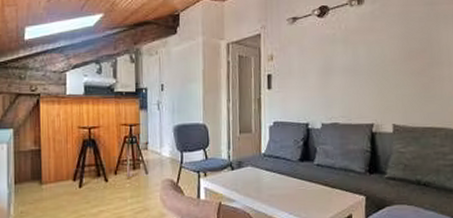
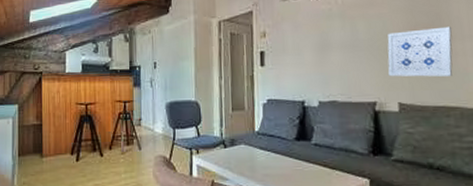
wall art: none [384,53,441,100] -> present [387,26,453,77]

